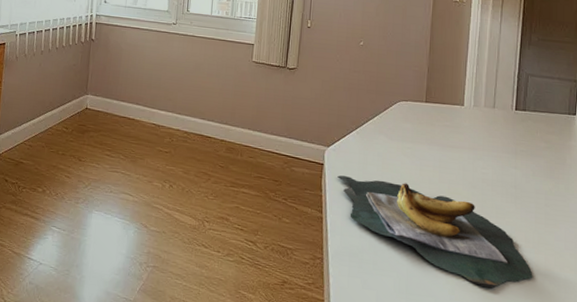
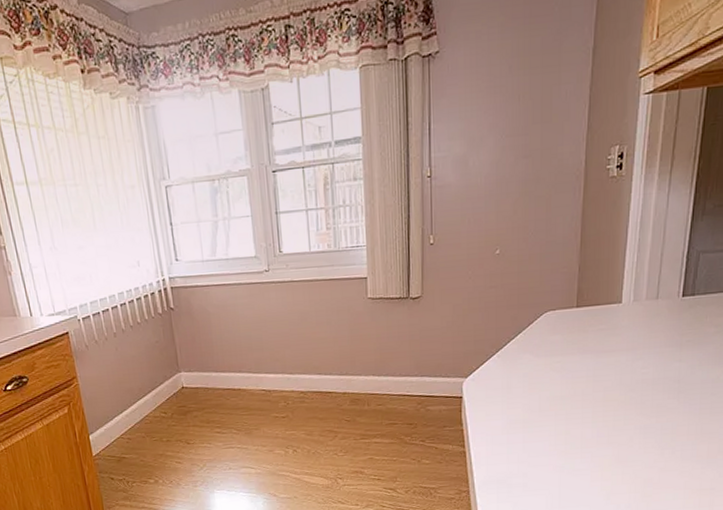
banana bunch: present [337,175,533,289] -> none [479,399,694,487]

